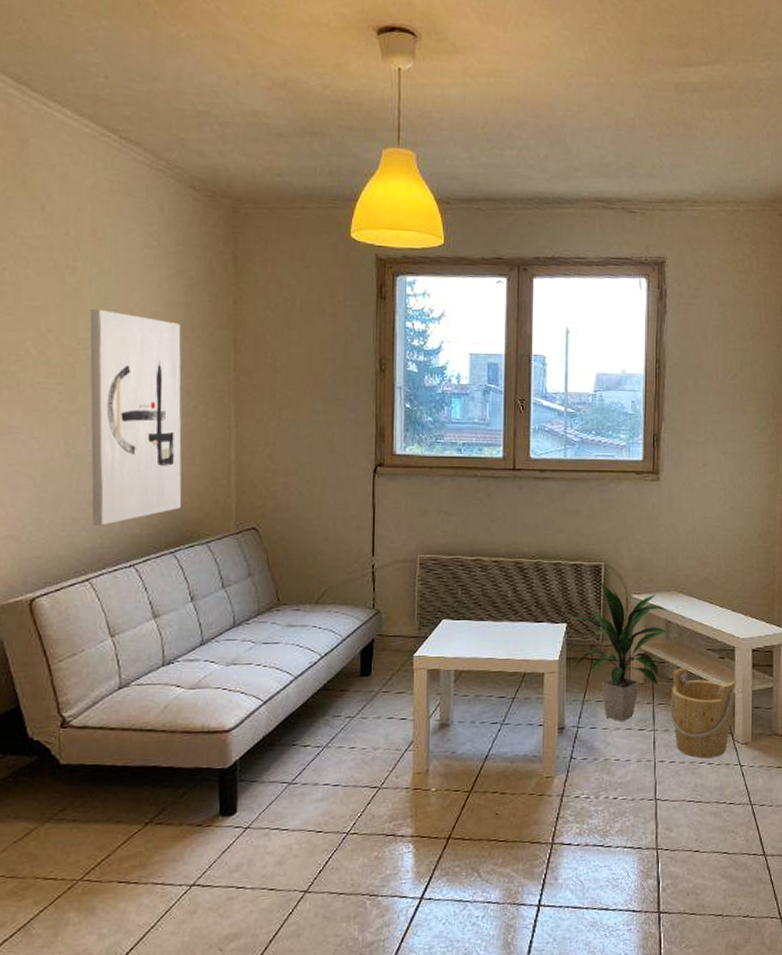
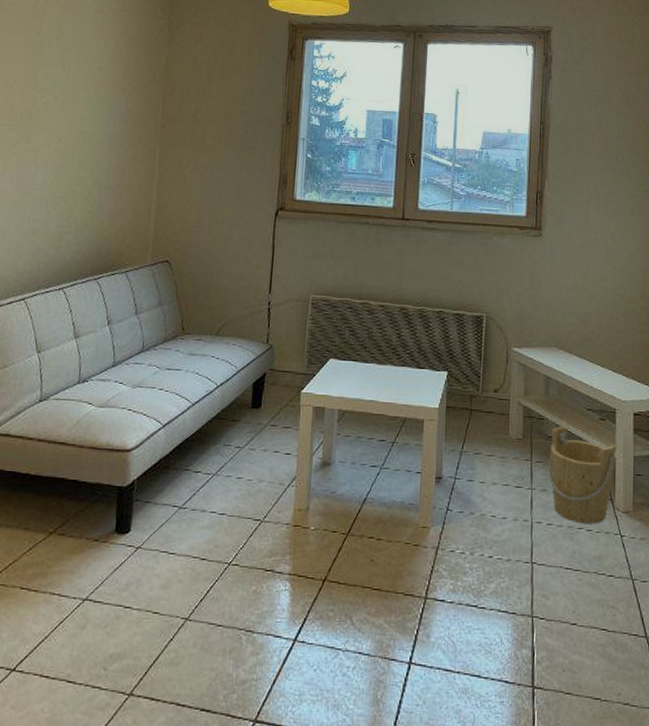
wall art: present [89,308,182,525] -> none [32,63,120,251]
indoor plant: present [570,582,670,722] -> none [451,333,550,477]

